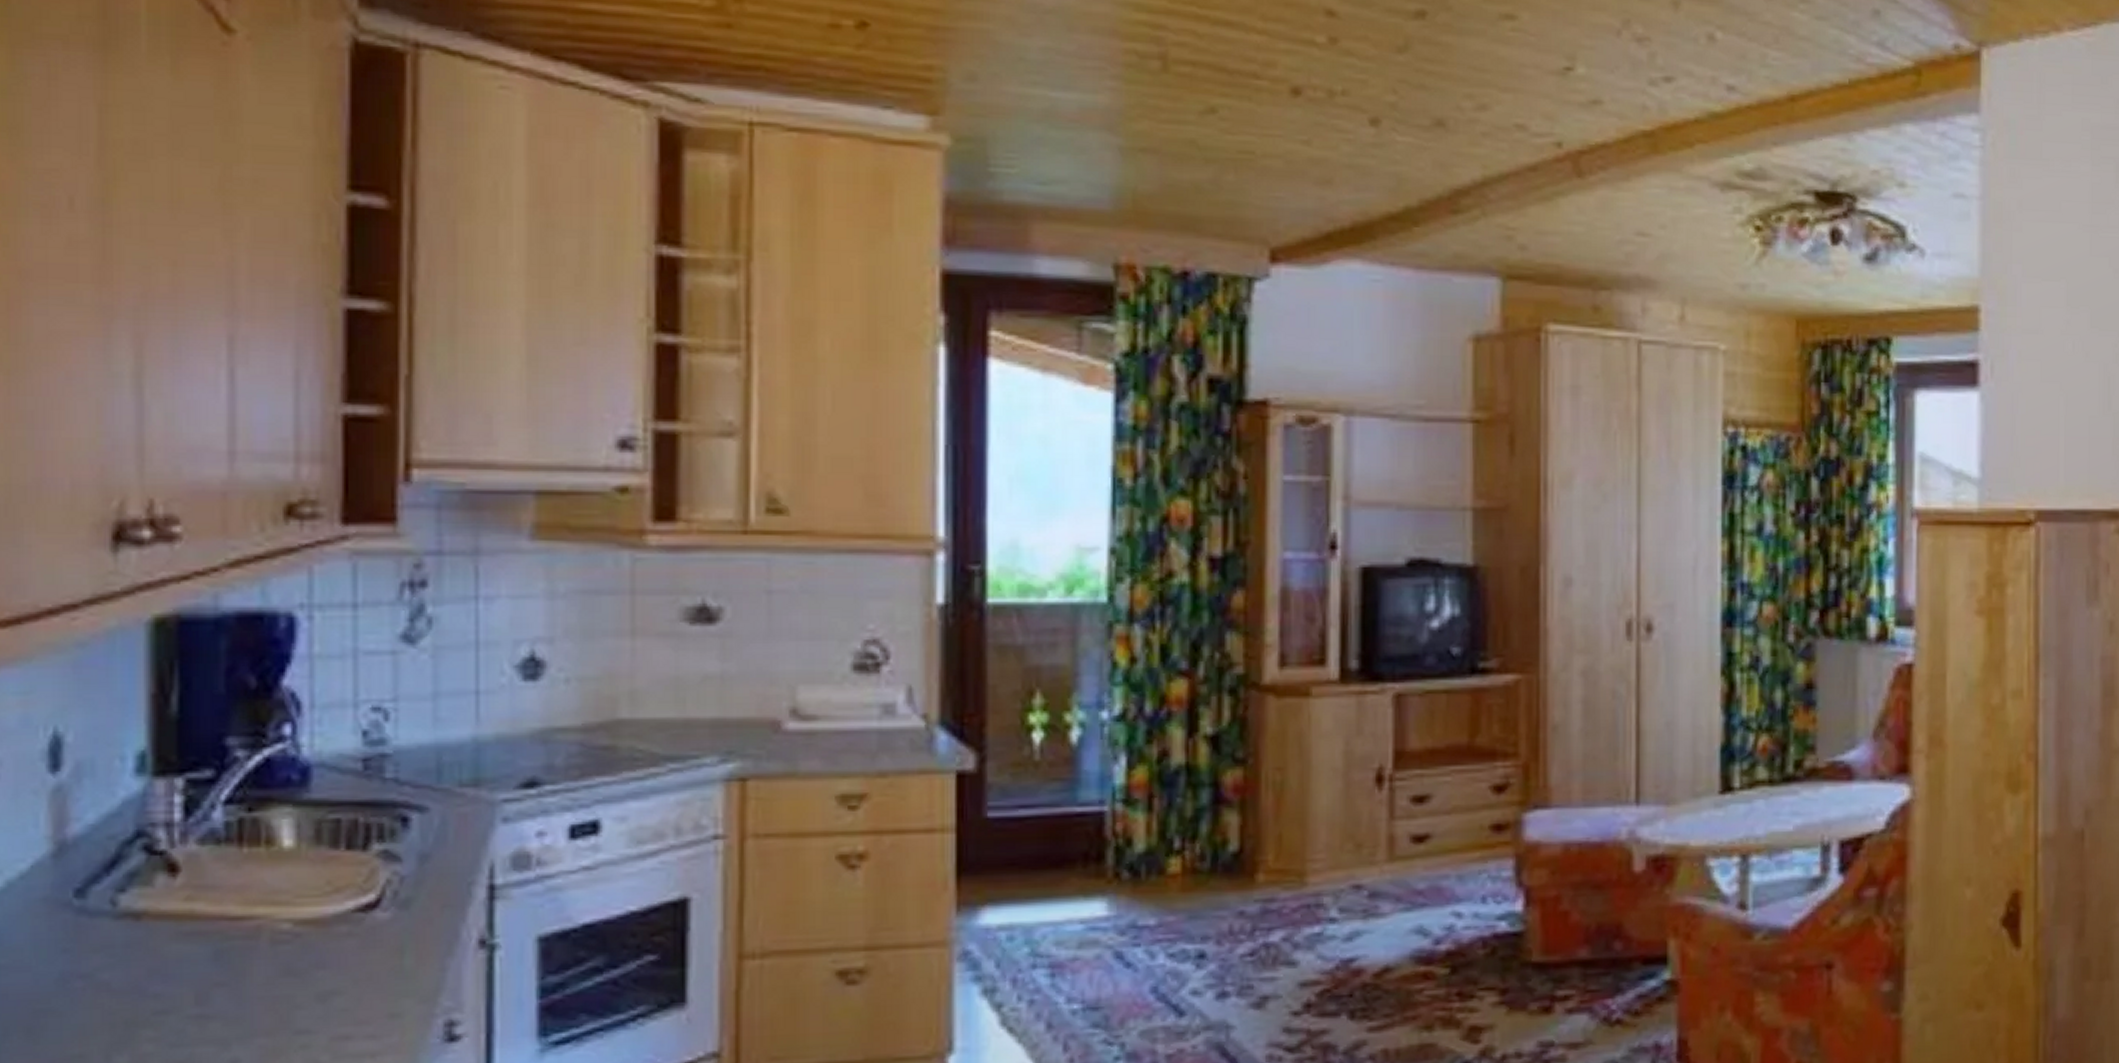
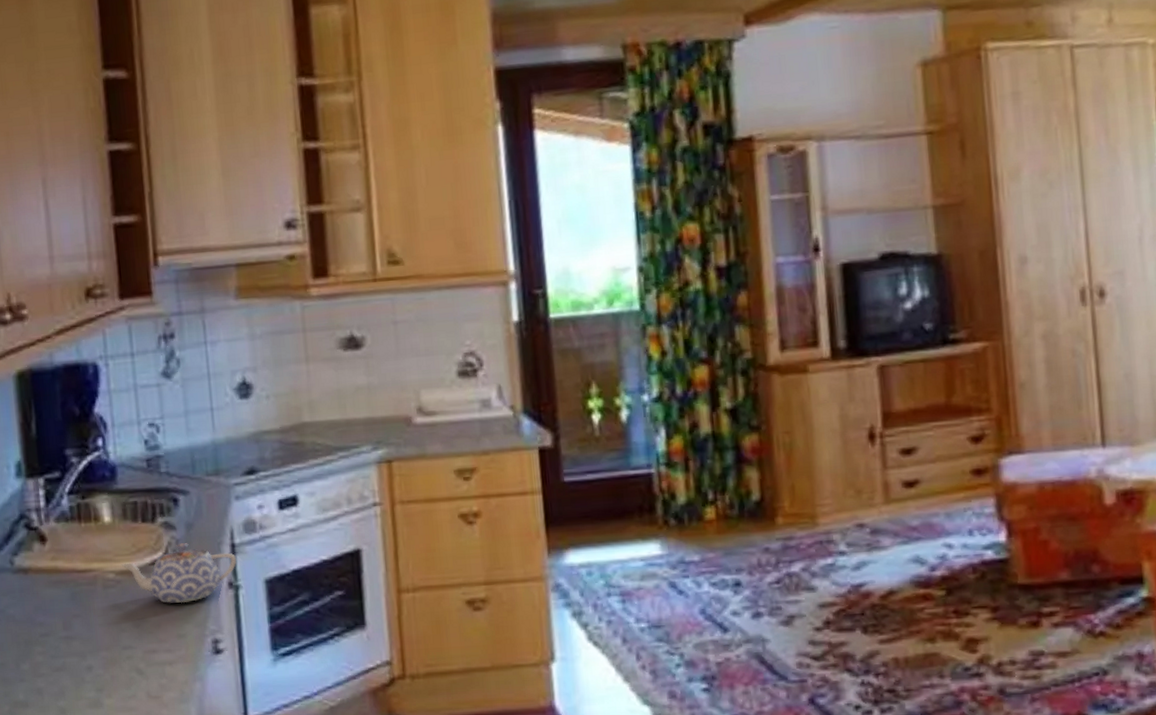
teapot: none [304,882,496,969] -> present [121,543,237,604]

